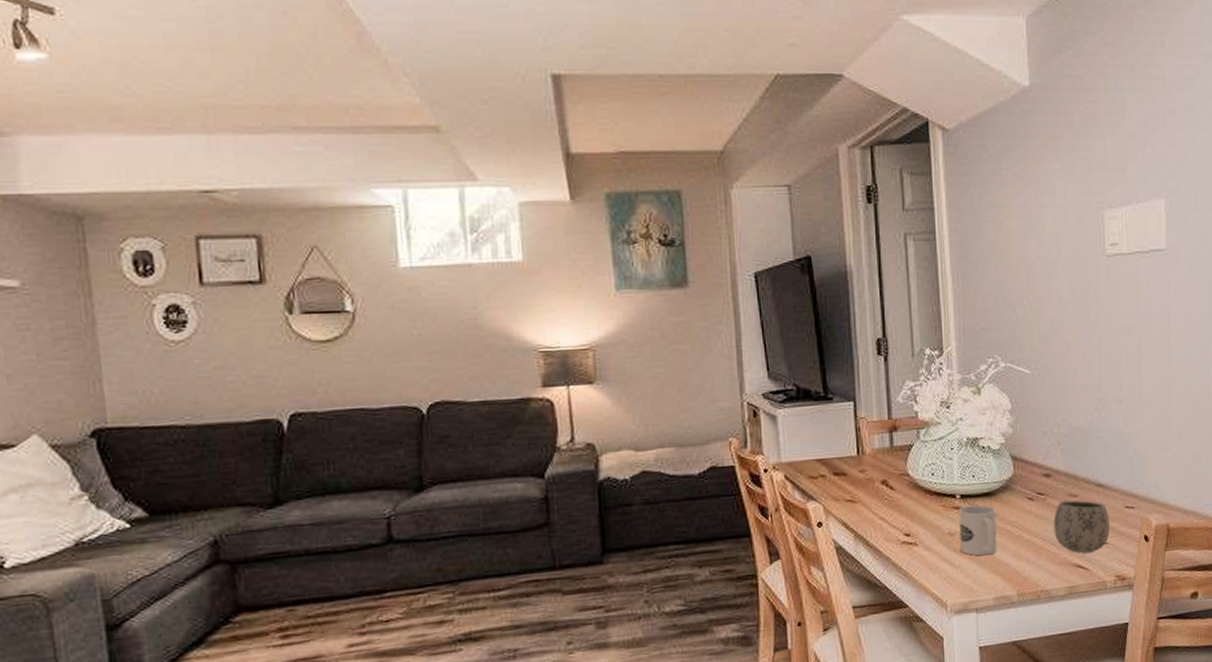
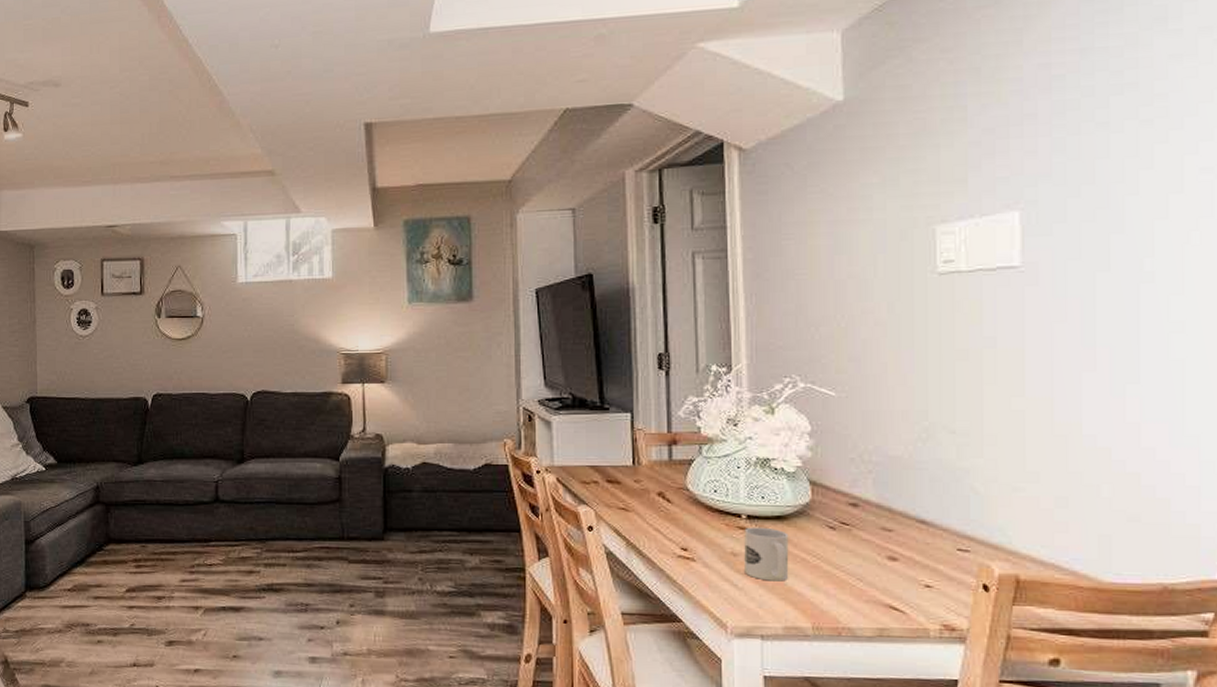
mug: present [1054,500,1110,554] -> none [861,534,935,595]

